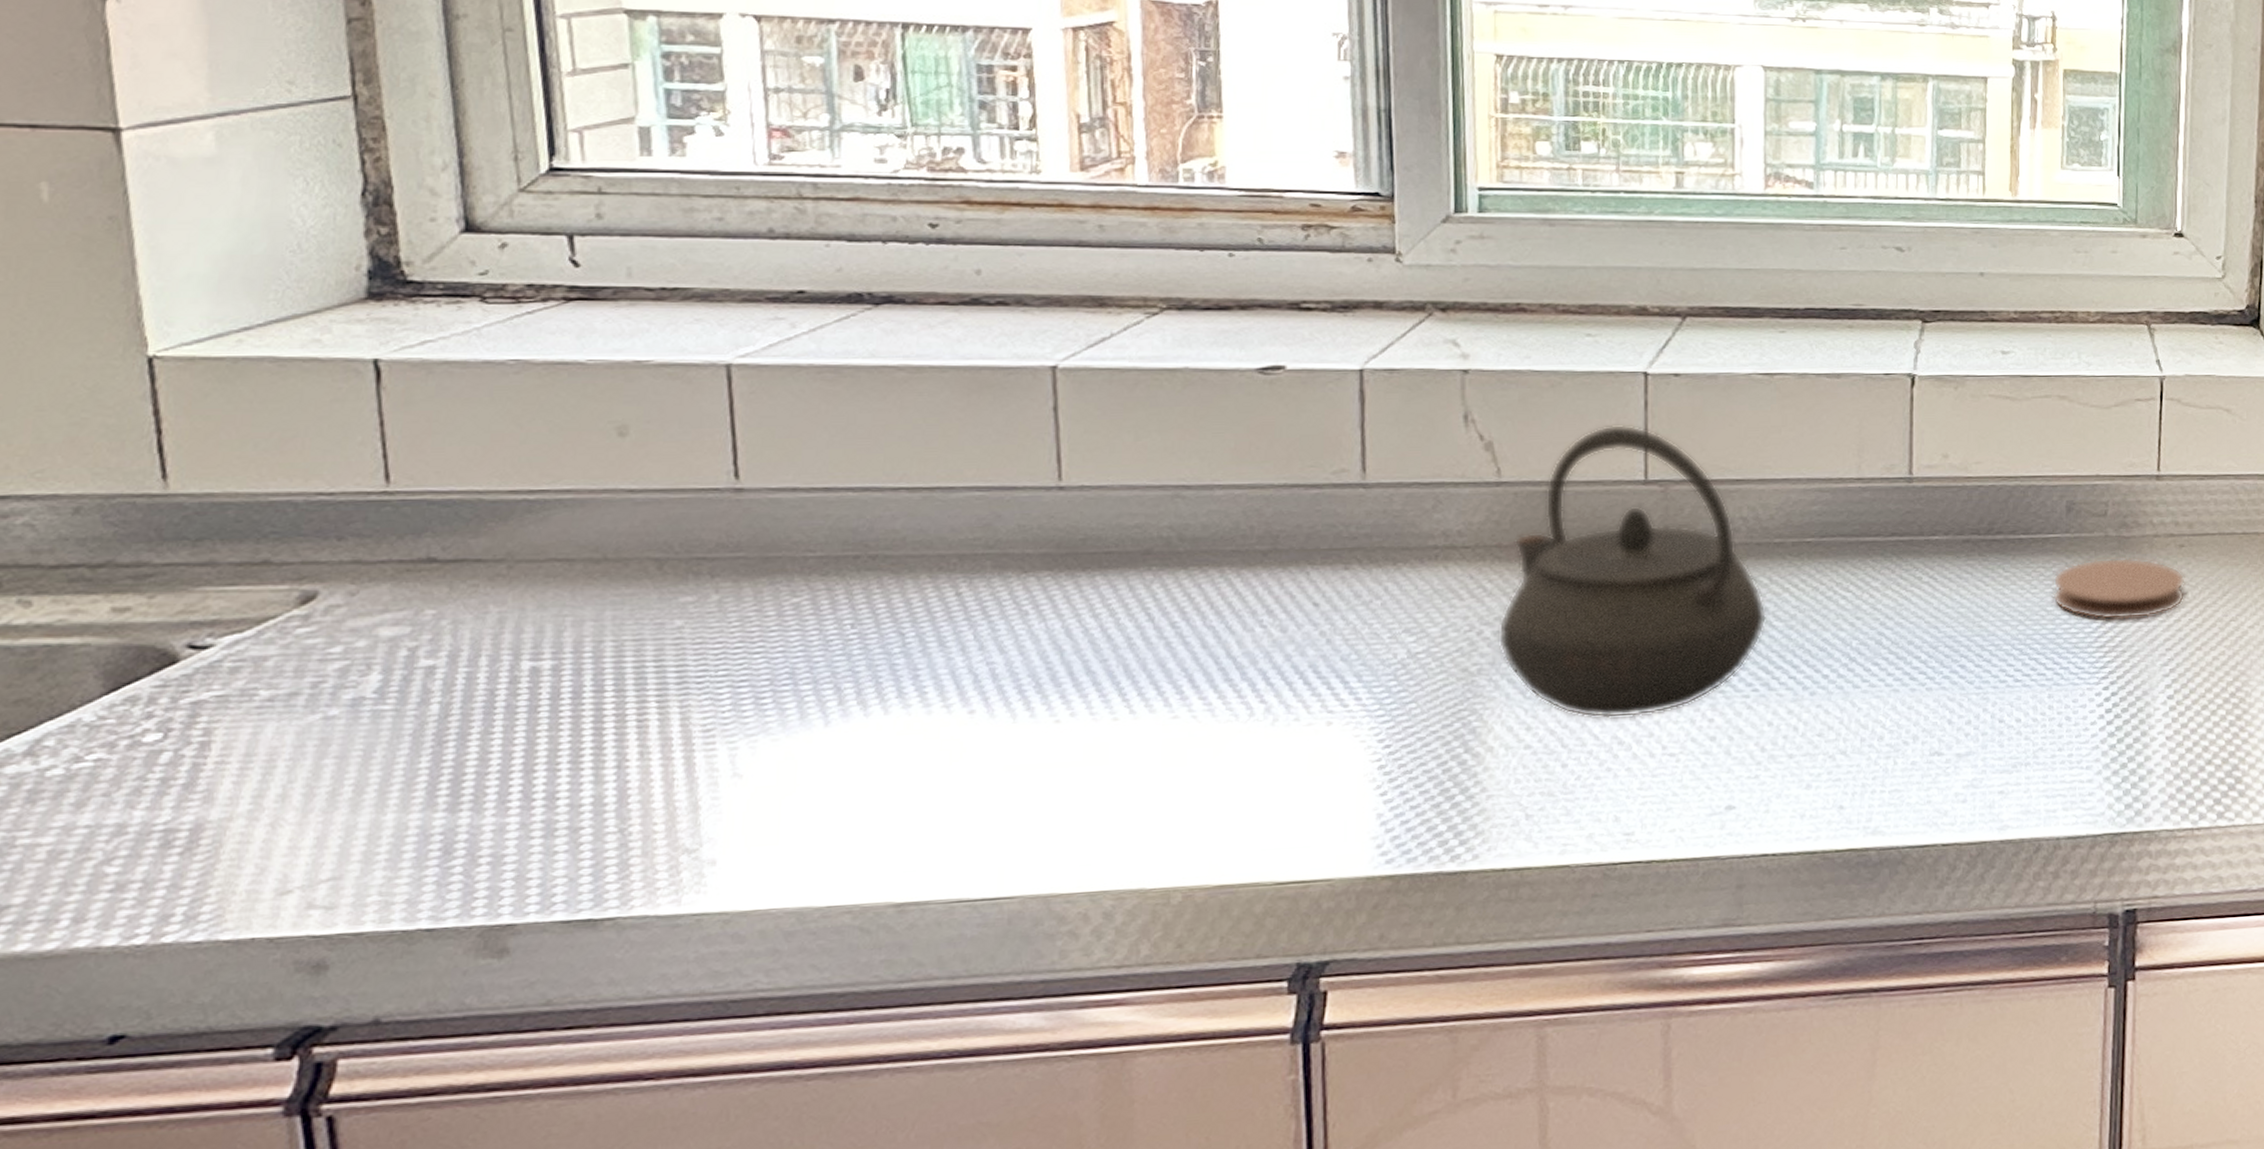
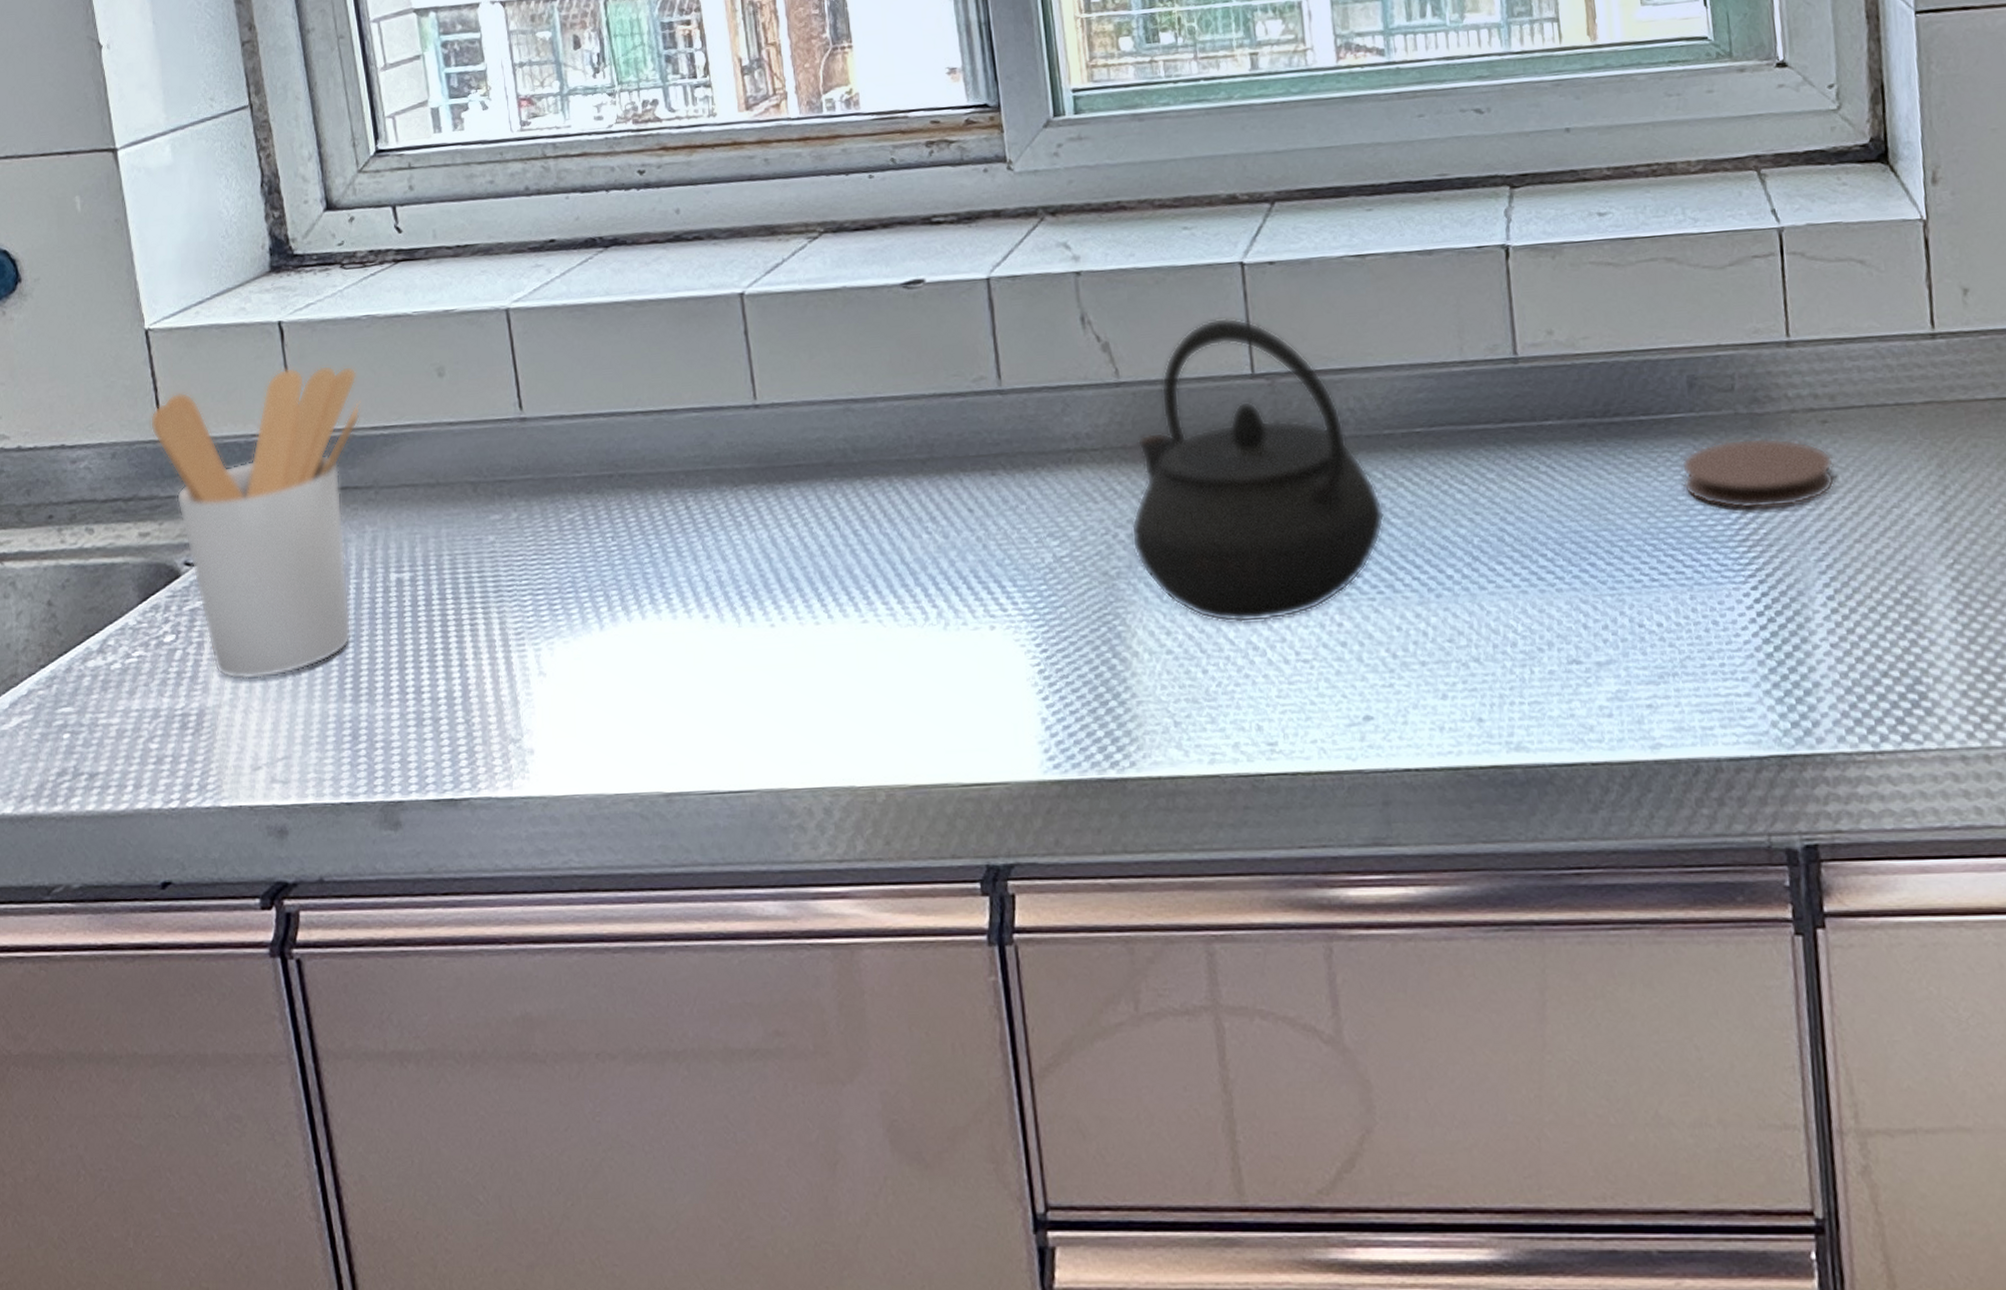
utensil holder: none [144,414,496,788] -> present [150,365,361,680]

